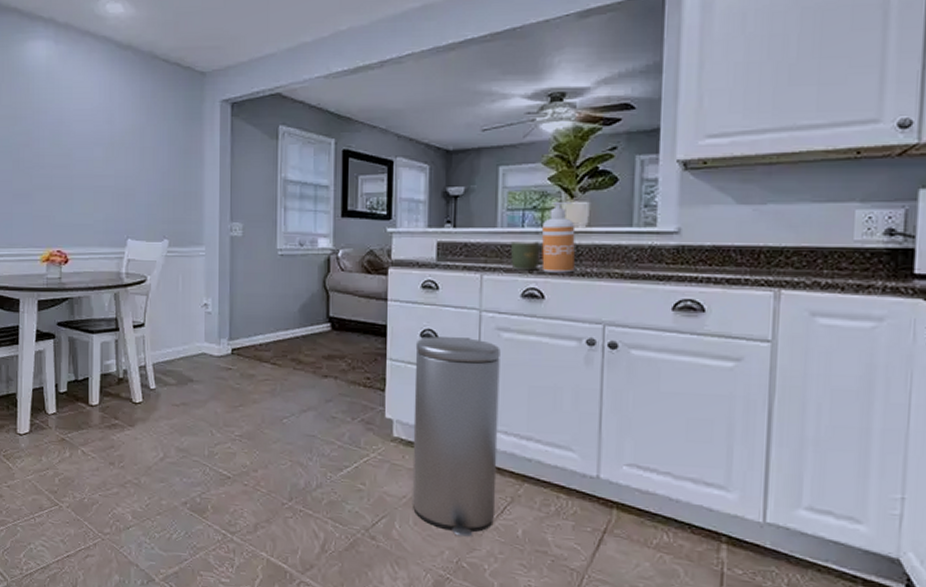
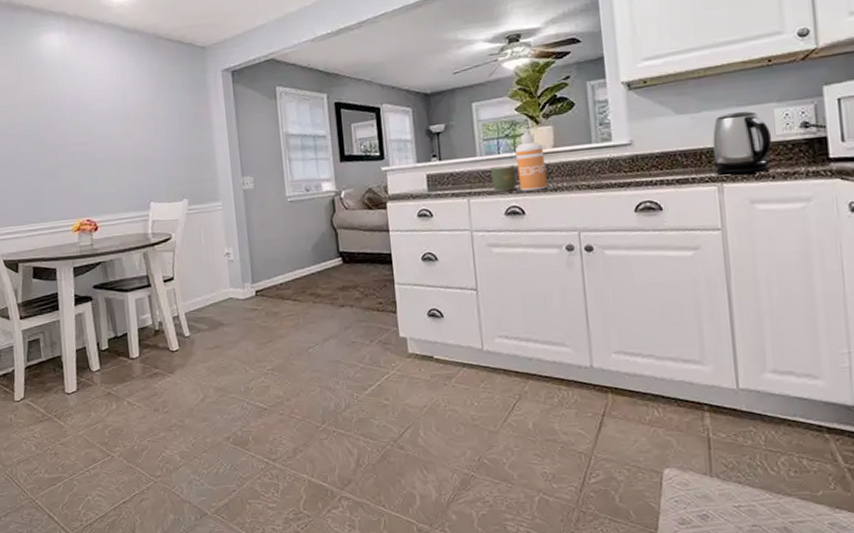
pedal bin: present [412,336,500,538] -> none [418,256,507,437]
kettle: none [772,208,848,282] -> present [712,111,772,176]

